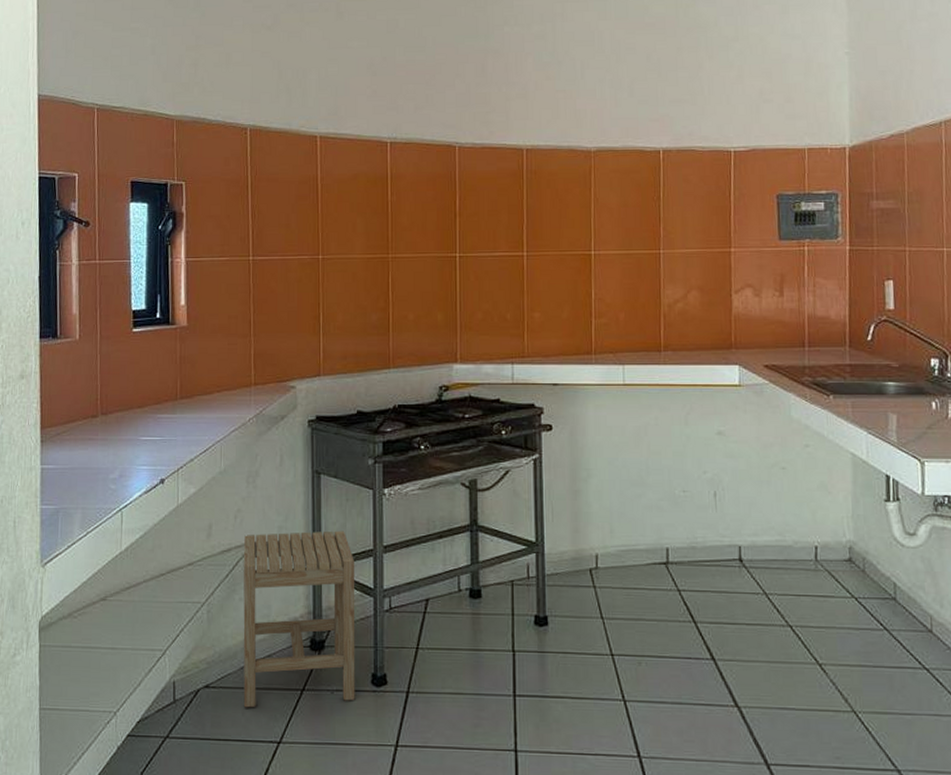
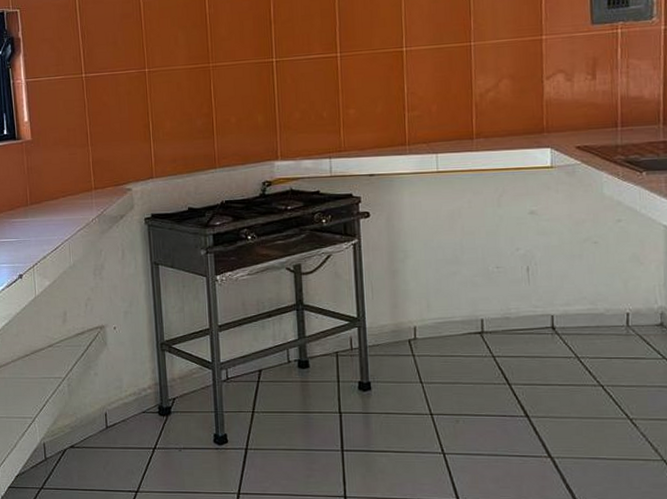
stool: present [243,530,355,708] -> none [95,313,201,464]

